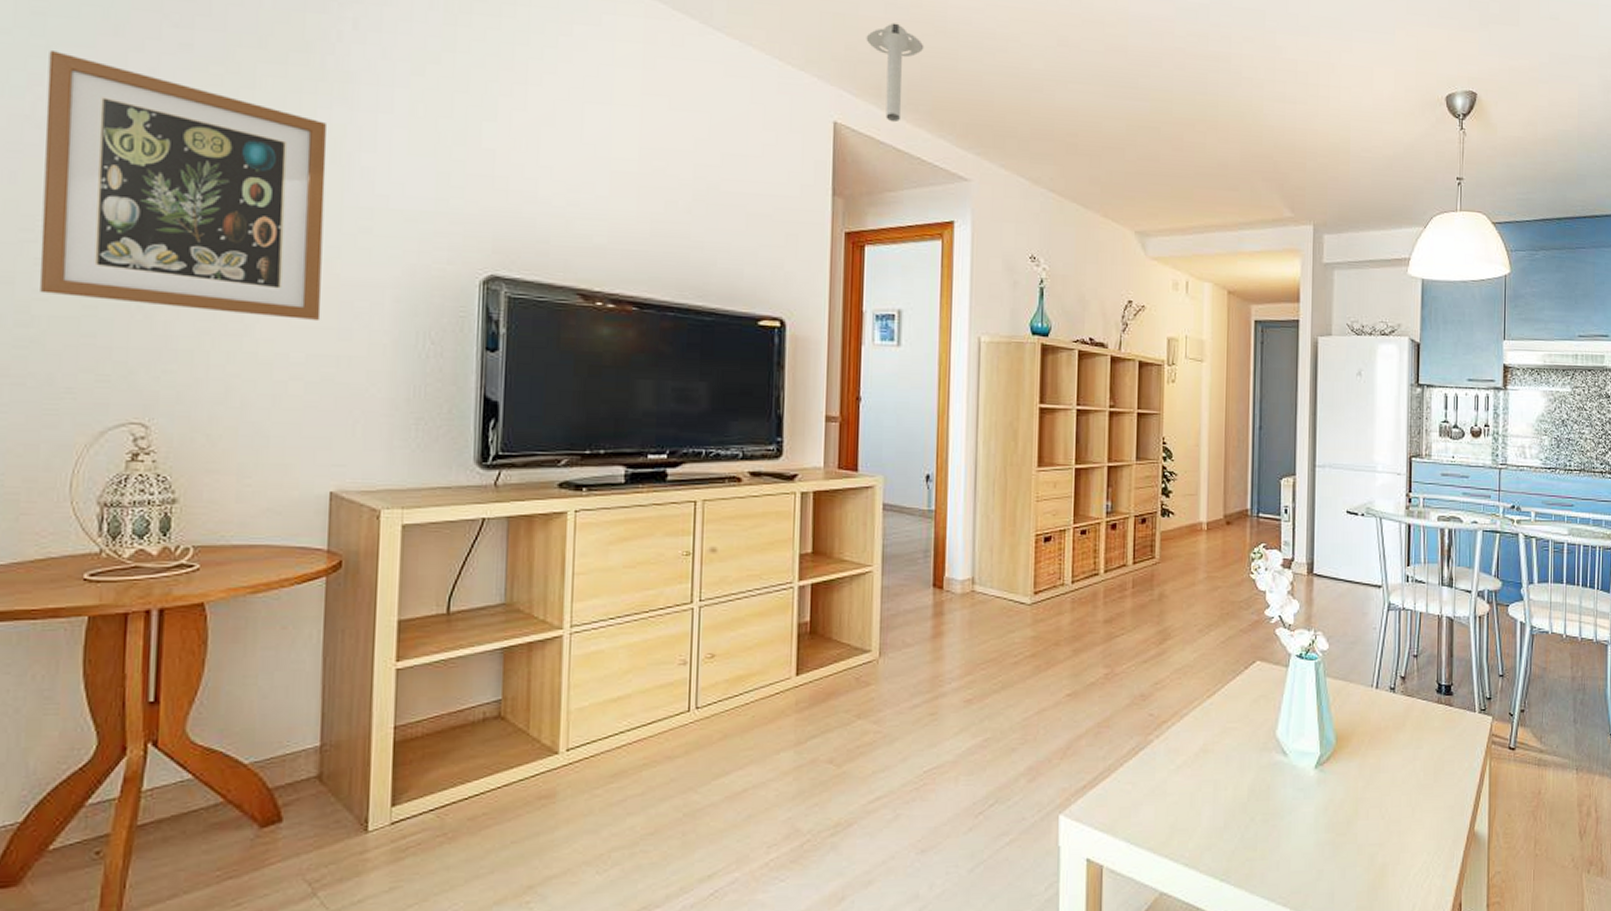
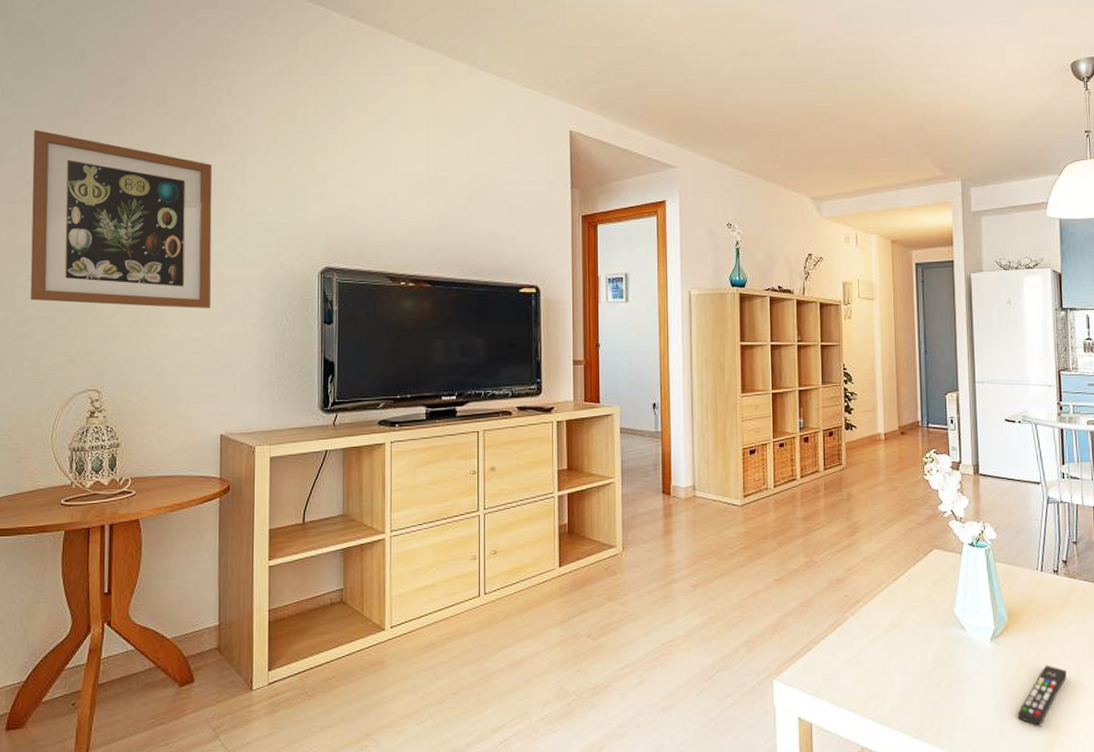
ceiling light: present [866,22,924,123] -> none [591,50,636,127]
remote control: none [1339,795,1397,866] -> present [1017,665,1067,726]

